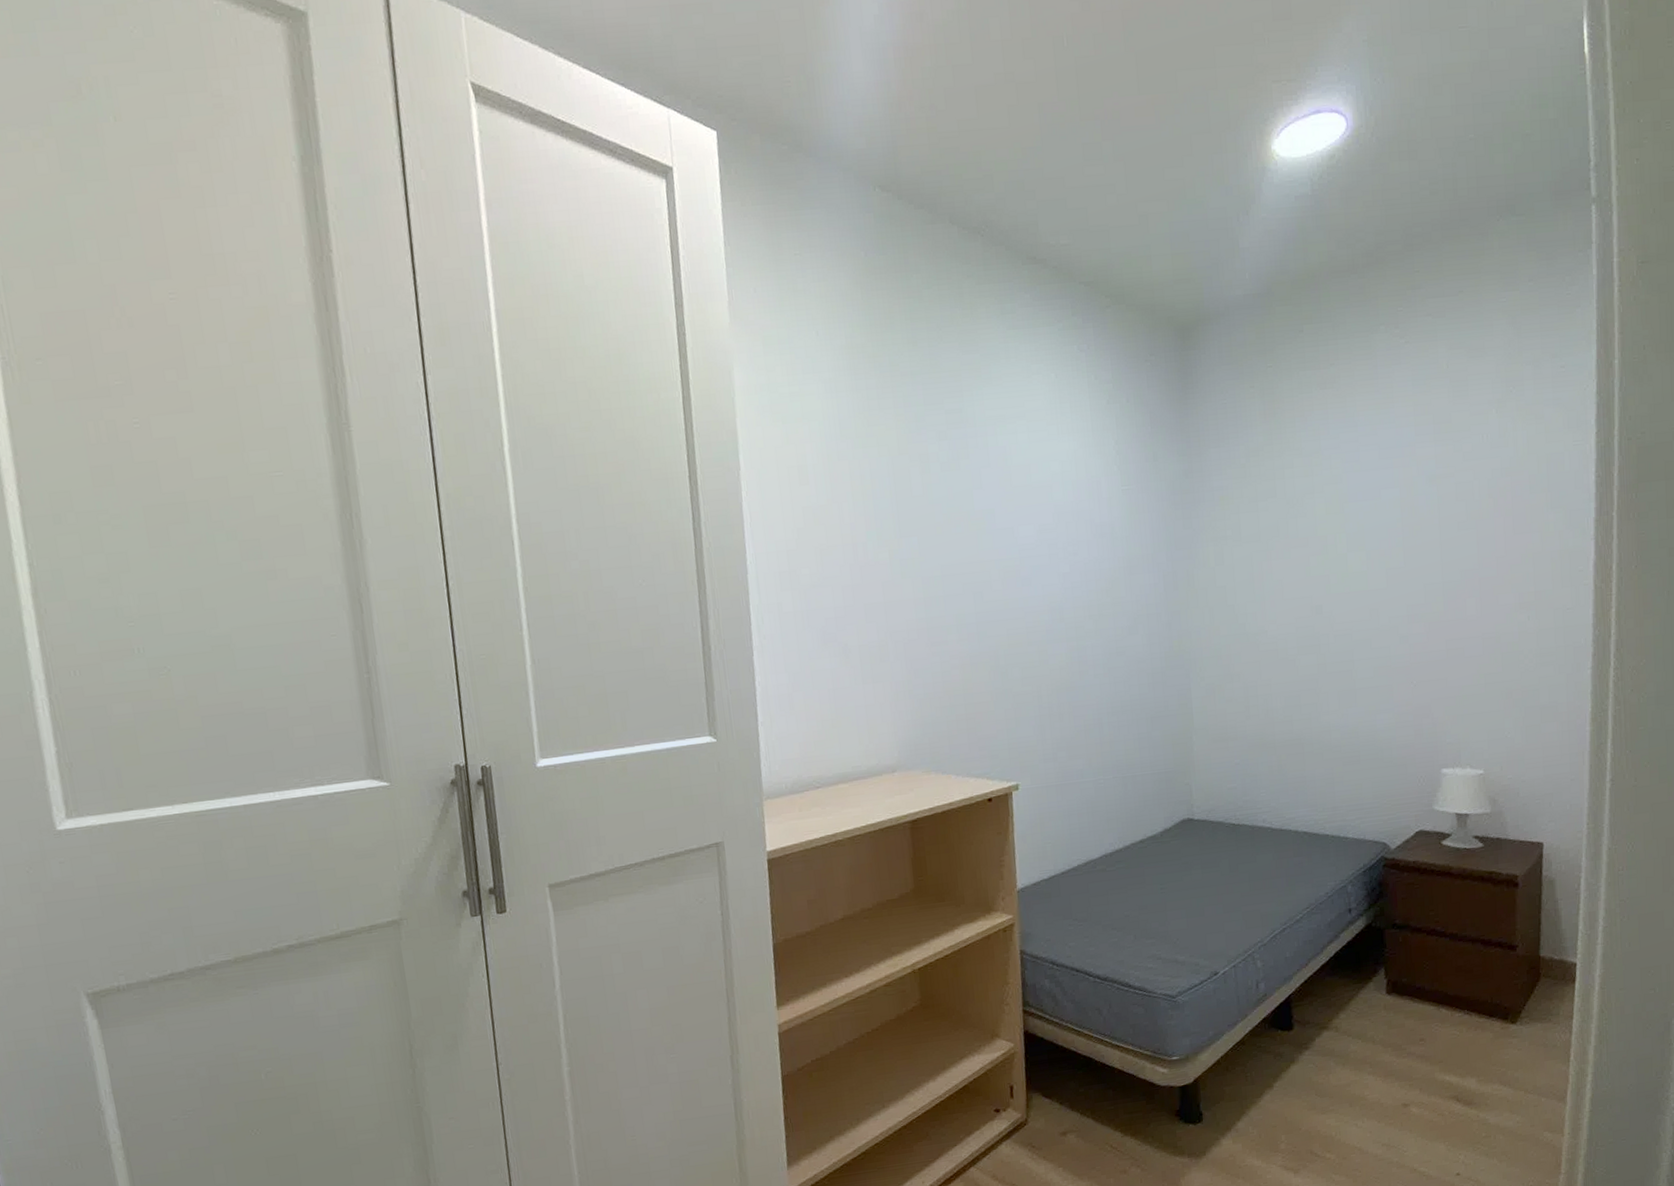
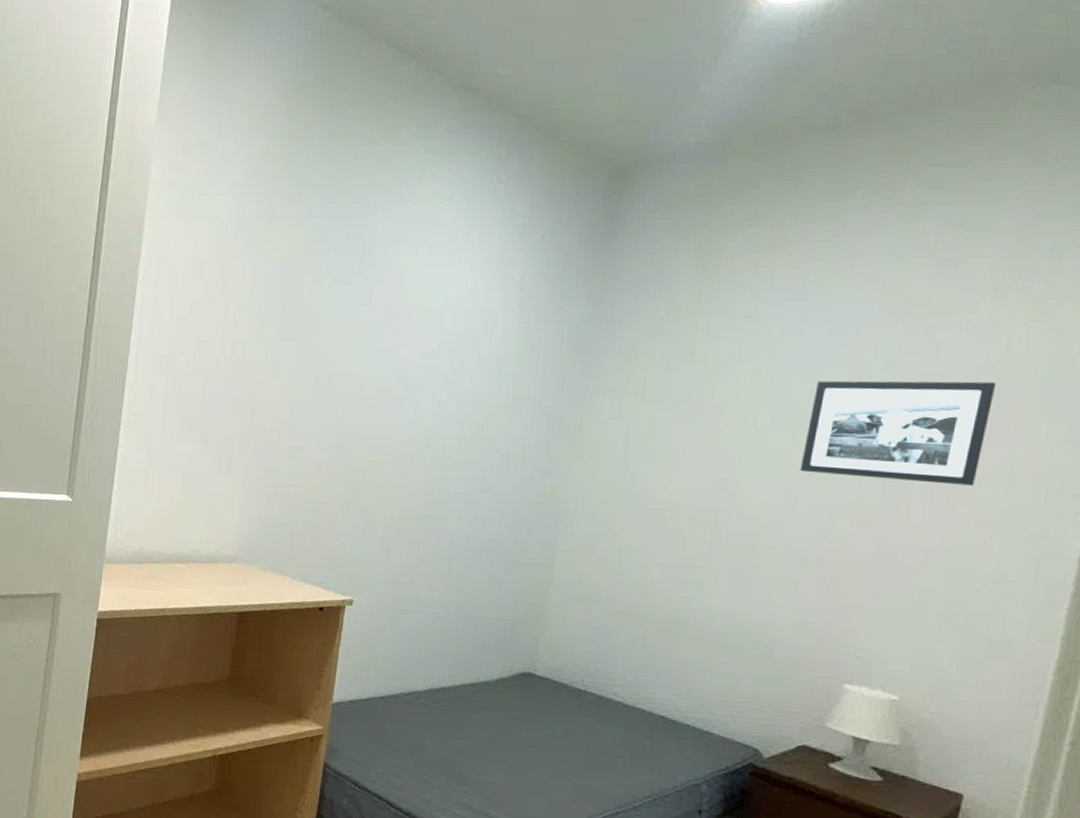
picture frame: none [1377,483,1512,587] -> present [800,380,997,486]

